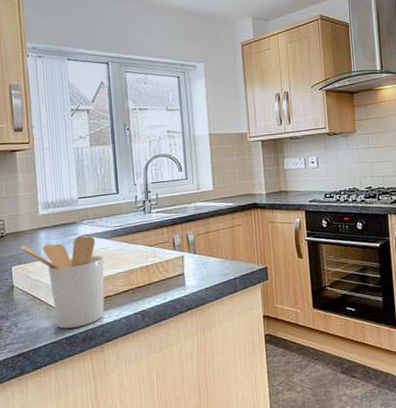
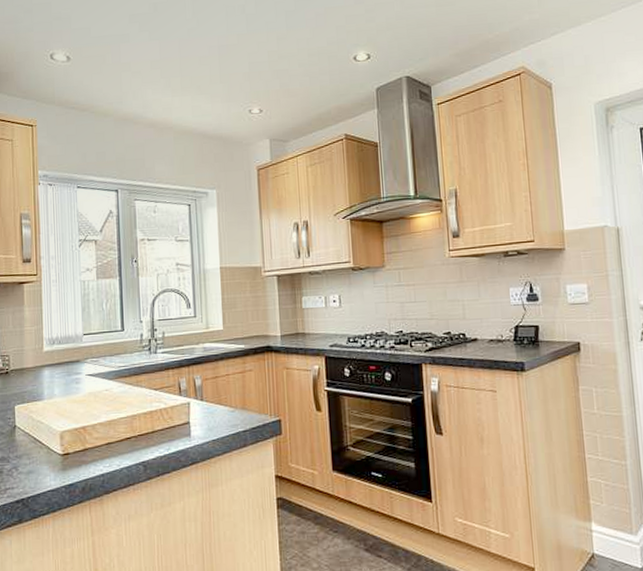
utensil holder: present [19,235,105,329] -> none [23,374,107,476]

